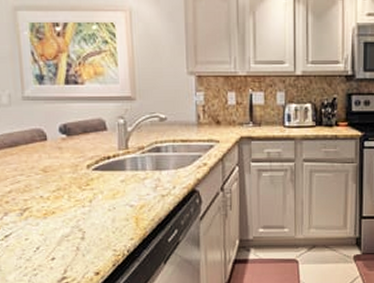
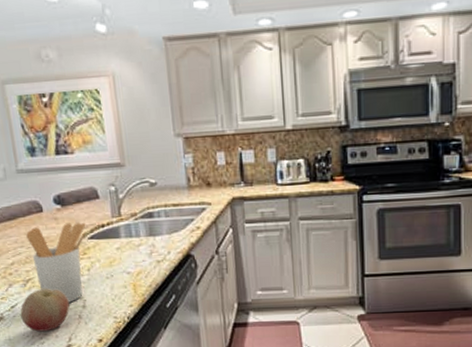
fruit: none [14,219,68,263] -> present [20,289,70,332]
utensil holder: none [27,153,91,234] -> present [26,222,86,303]

